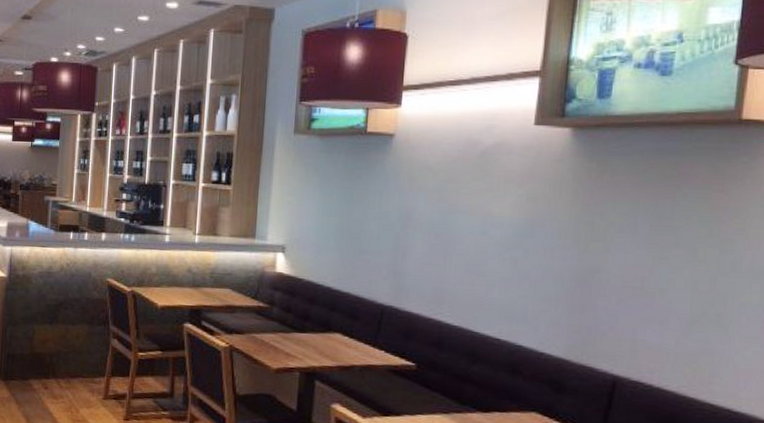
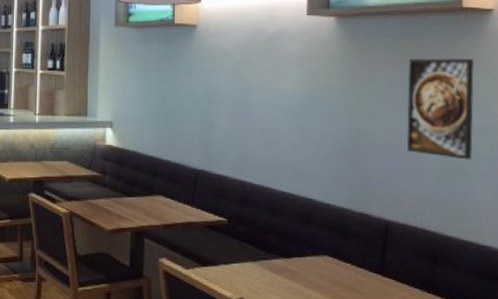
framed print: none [649,181,750,309] -> present [406,57,475,160]

